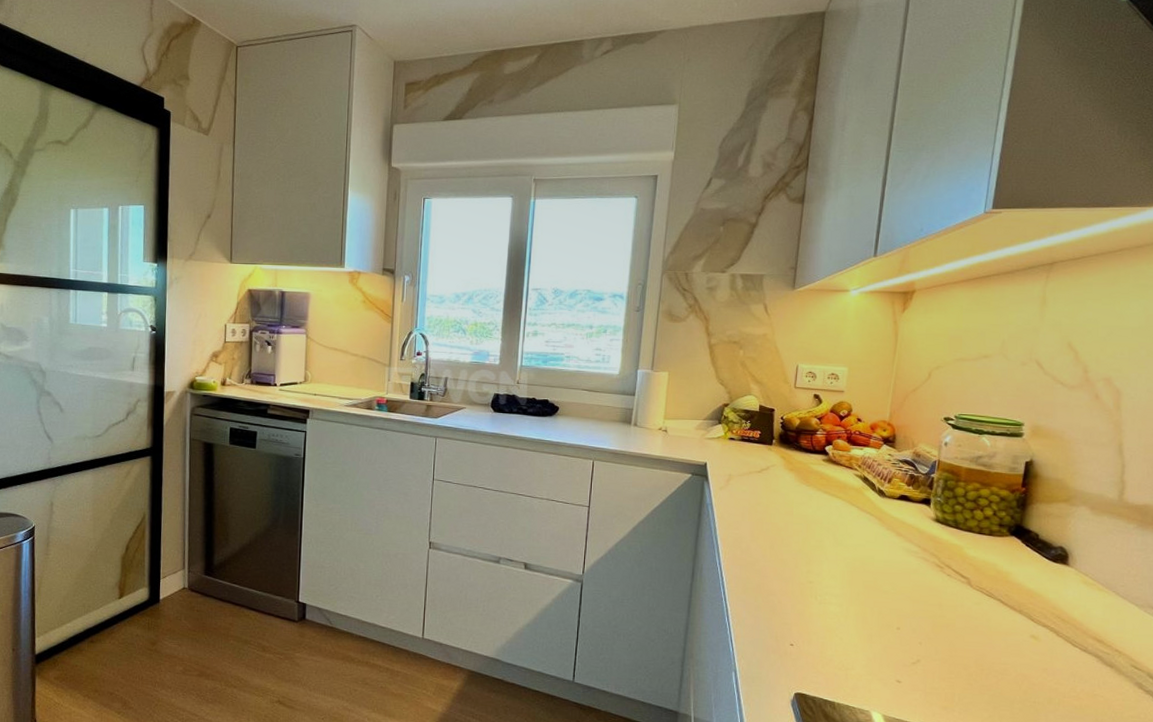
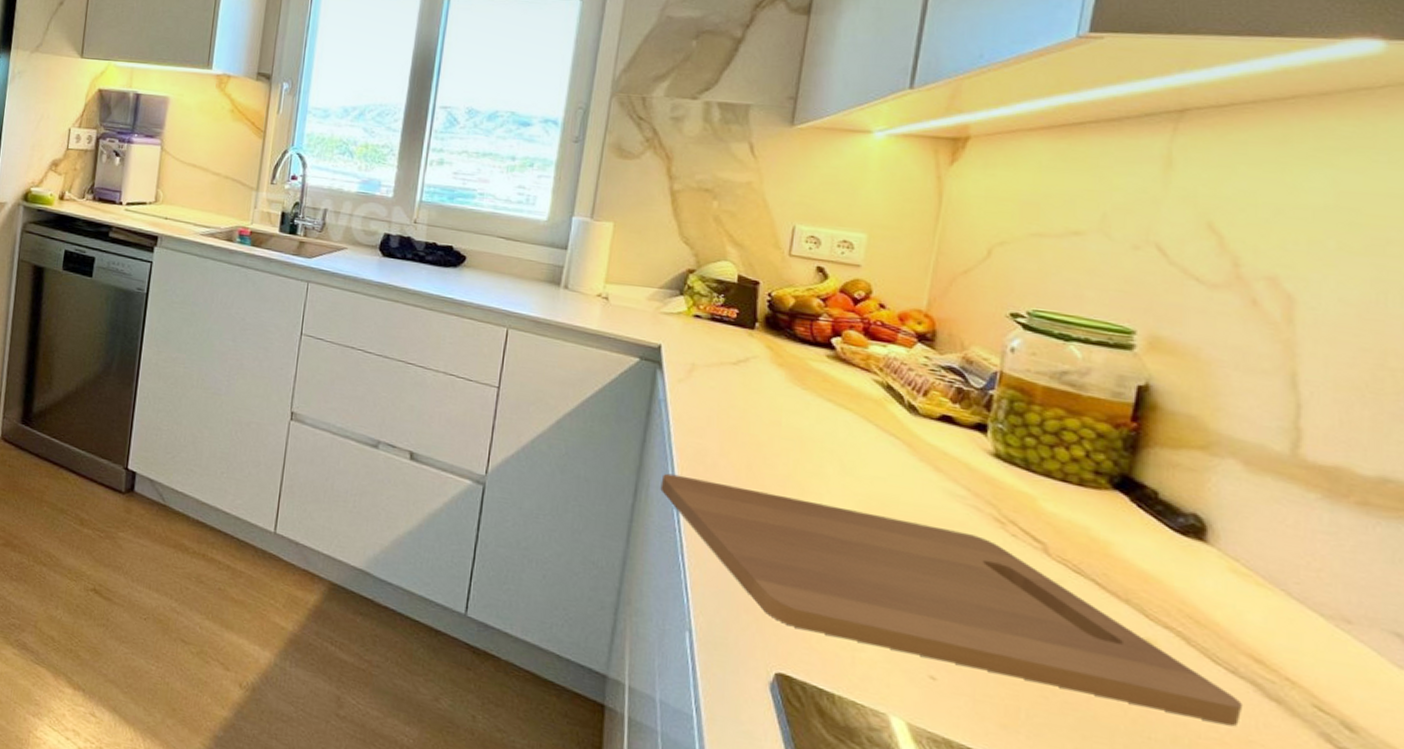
cutting board: none [710,558,1091,687] -> present [660,473,1244,727]

